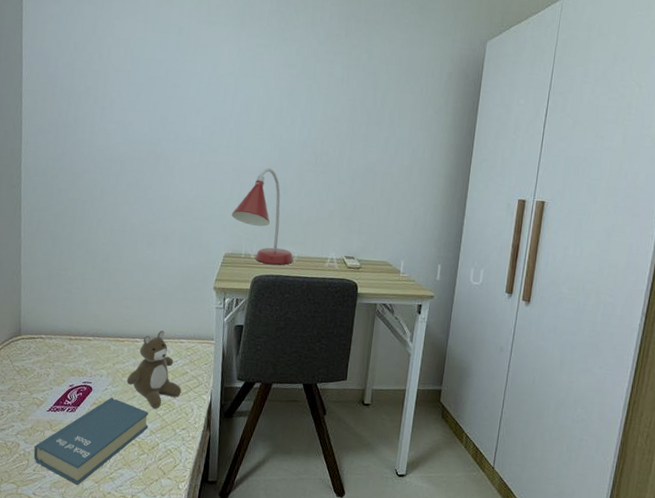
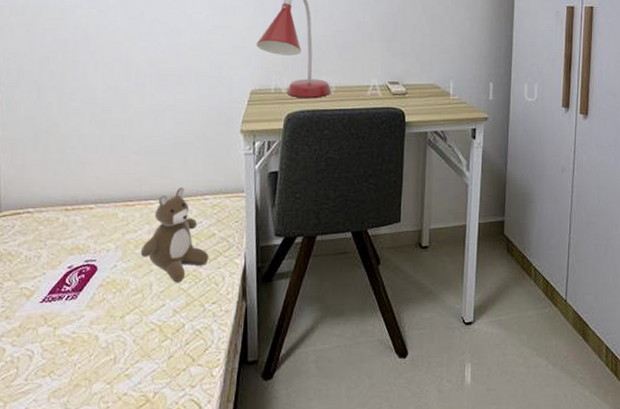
book: present [33,397,149,485] -> none [24,275,171,390]

